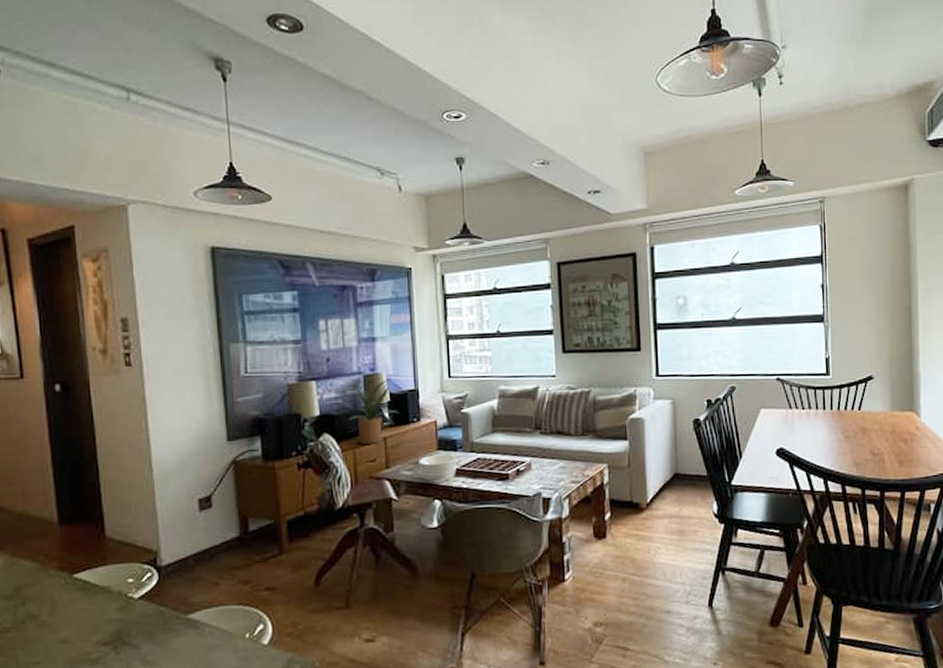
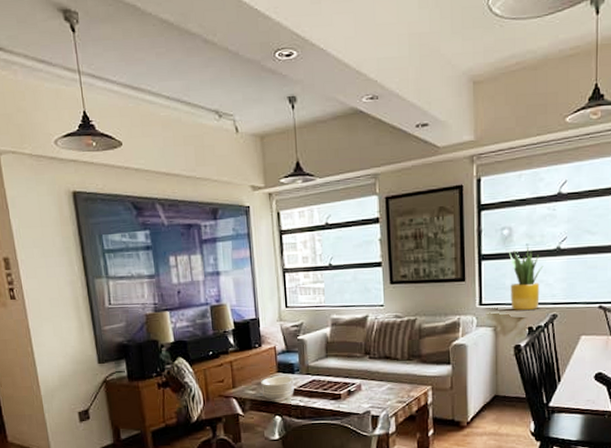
house plant: present [341,378,399,446] -> none [192,309,242,368]
planter: none [683,316,720,382] -> present [508,246,544,310]

